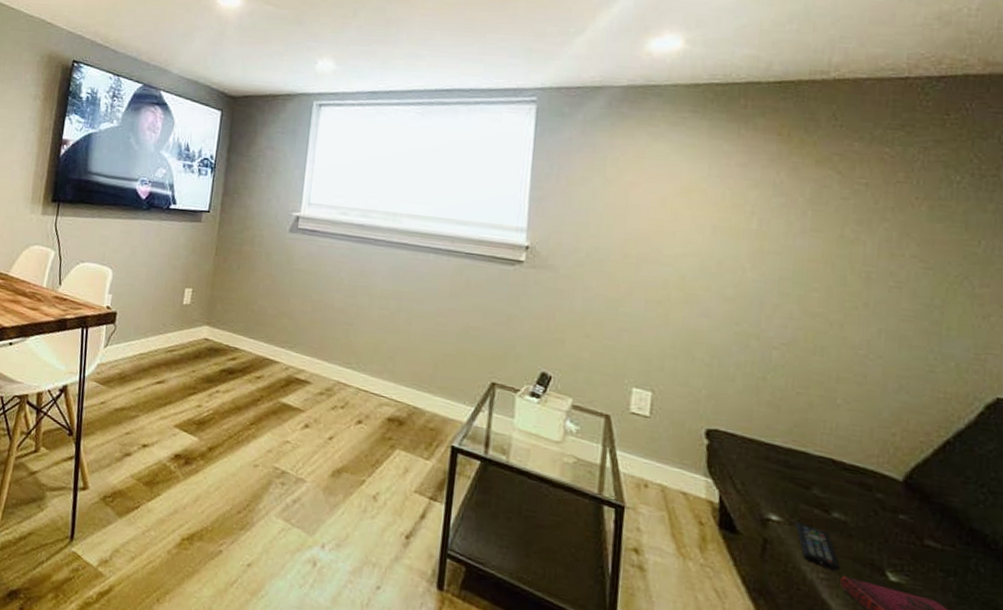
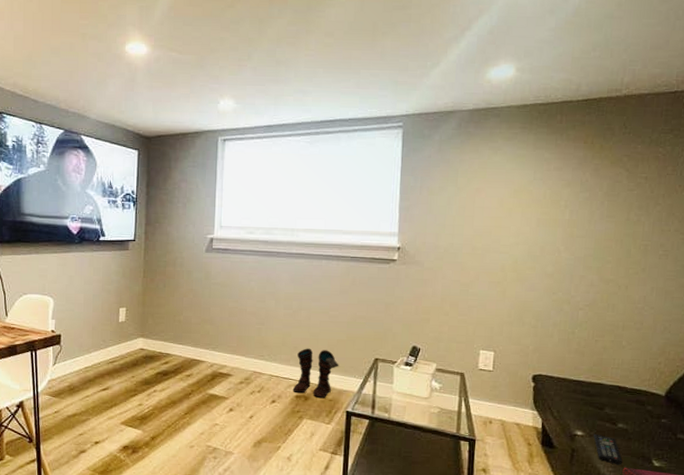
boots: none [384,360,445,426] -> present [292,348,339,399]

